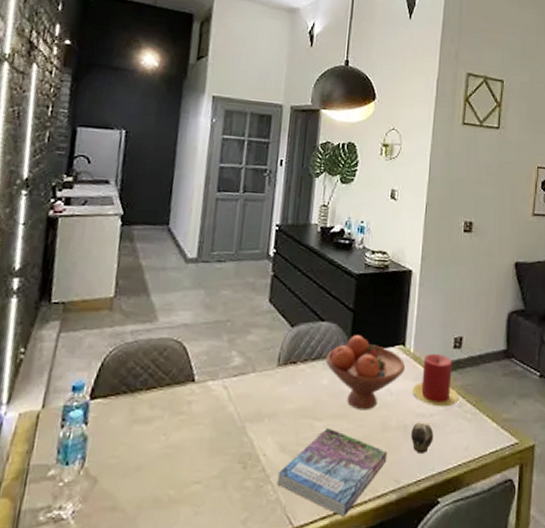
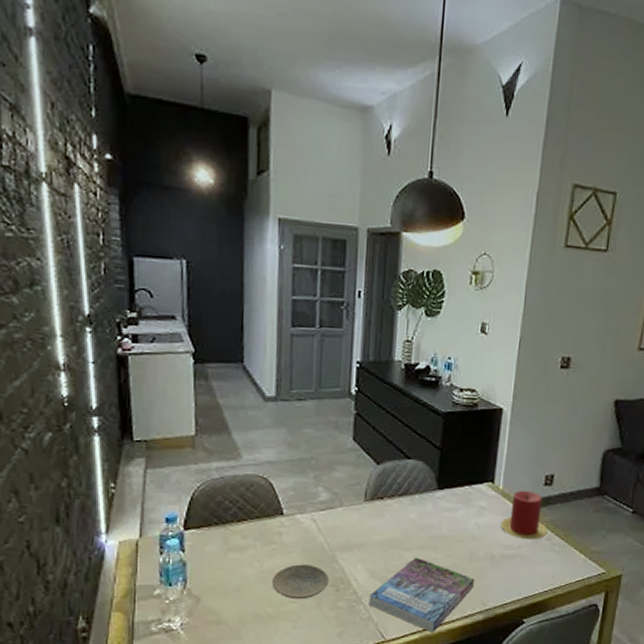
plate: none [175,437,237,479] -> present [271,564,329,600]
fruit bowl: present [325,335,405,411] -> none [412,472,493,542]
decorative egg: present [410,421,434,453] -> none [497,552,521,581]

